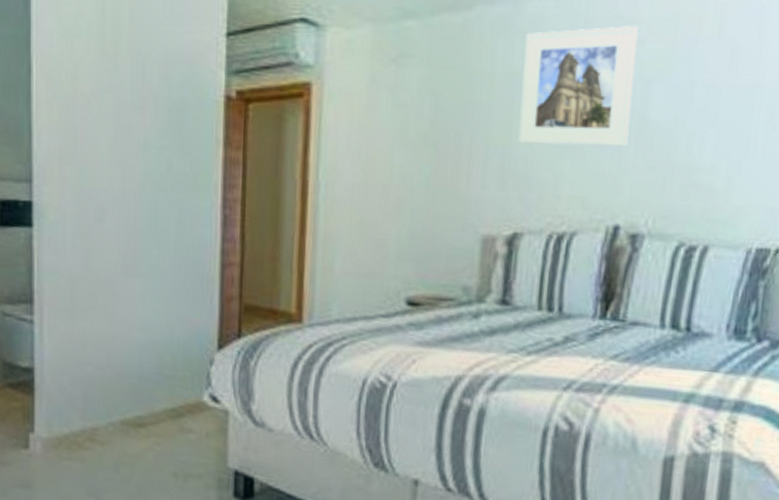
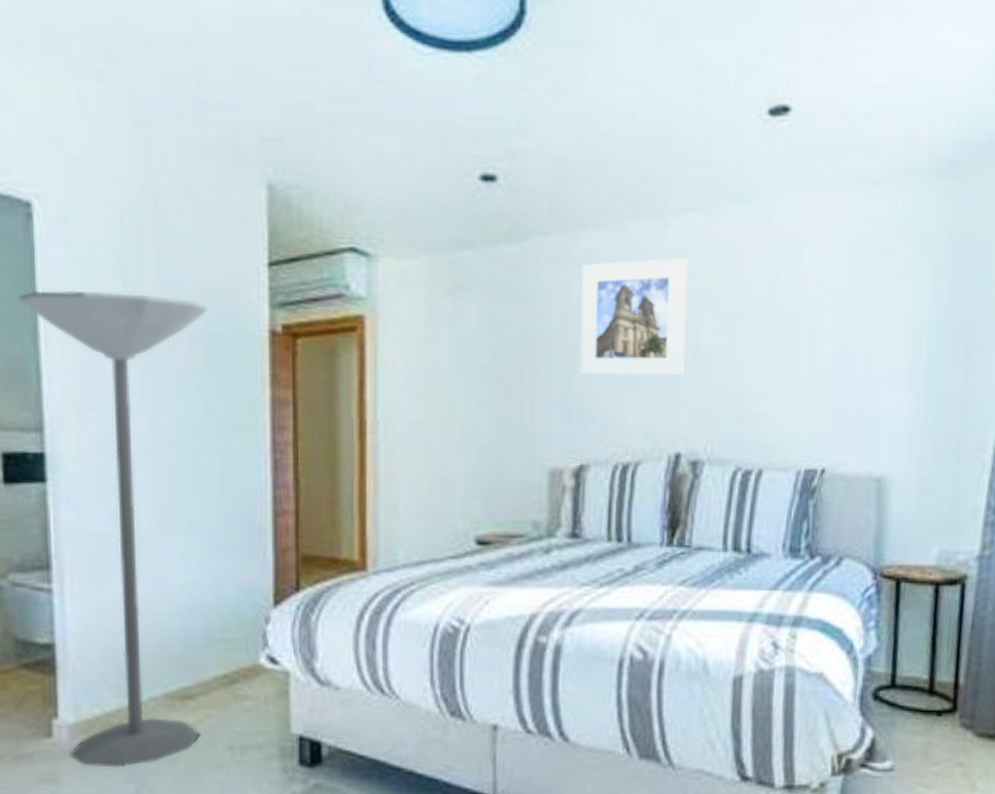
floor lamp: none [16,58,172,482] -> present [17,290,208,768]

